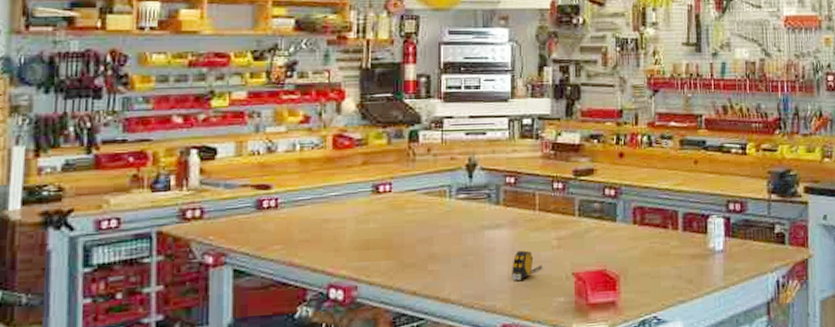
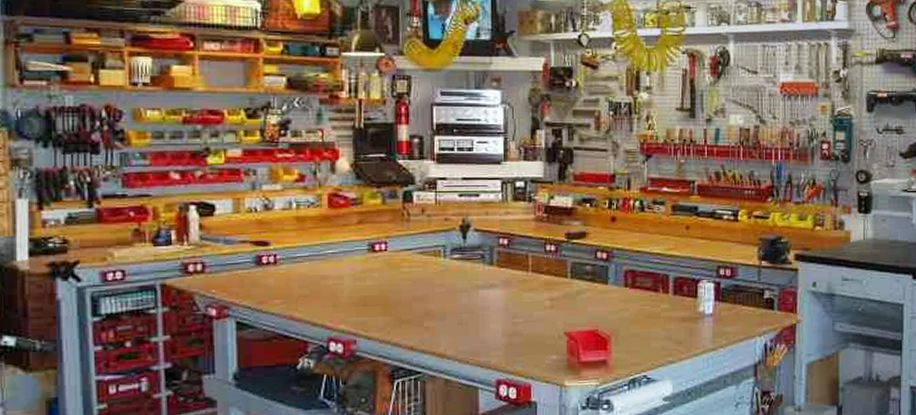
tape measure: present [512,250,542,281] -> none [505,310,535,338]

